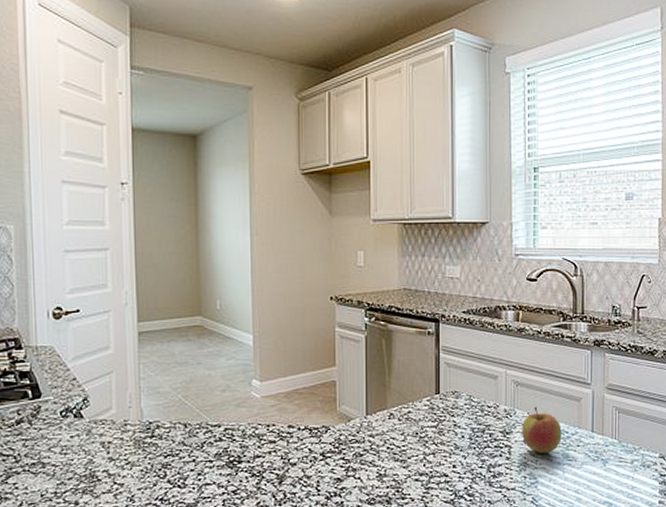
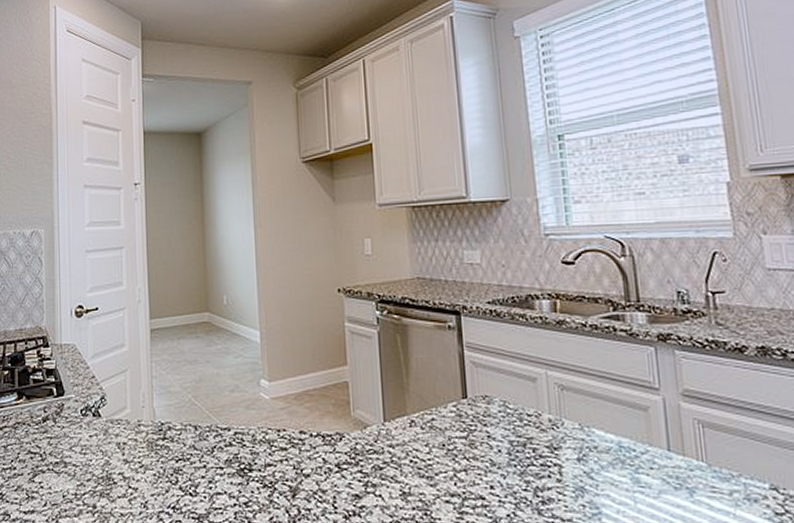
apple: present [522,406,562,454] -> none [573,416,628,477]

